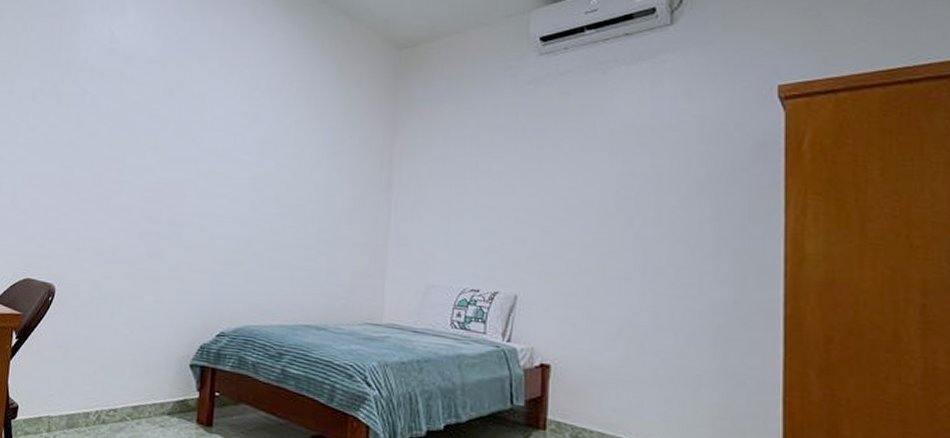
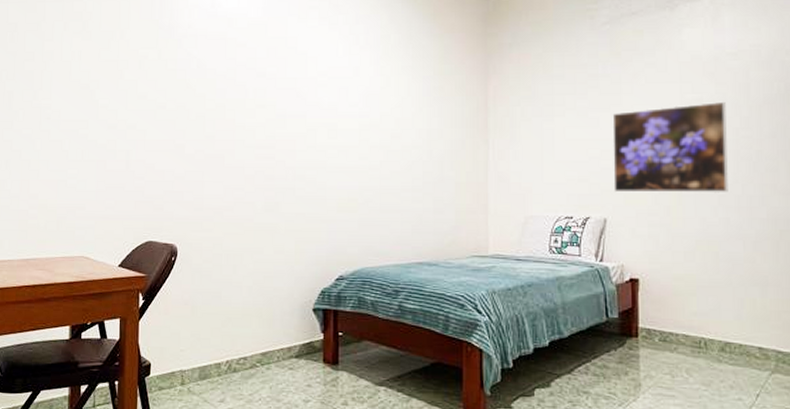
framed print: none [527,176,661,278] -> present [612,102,728,193]

